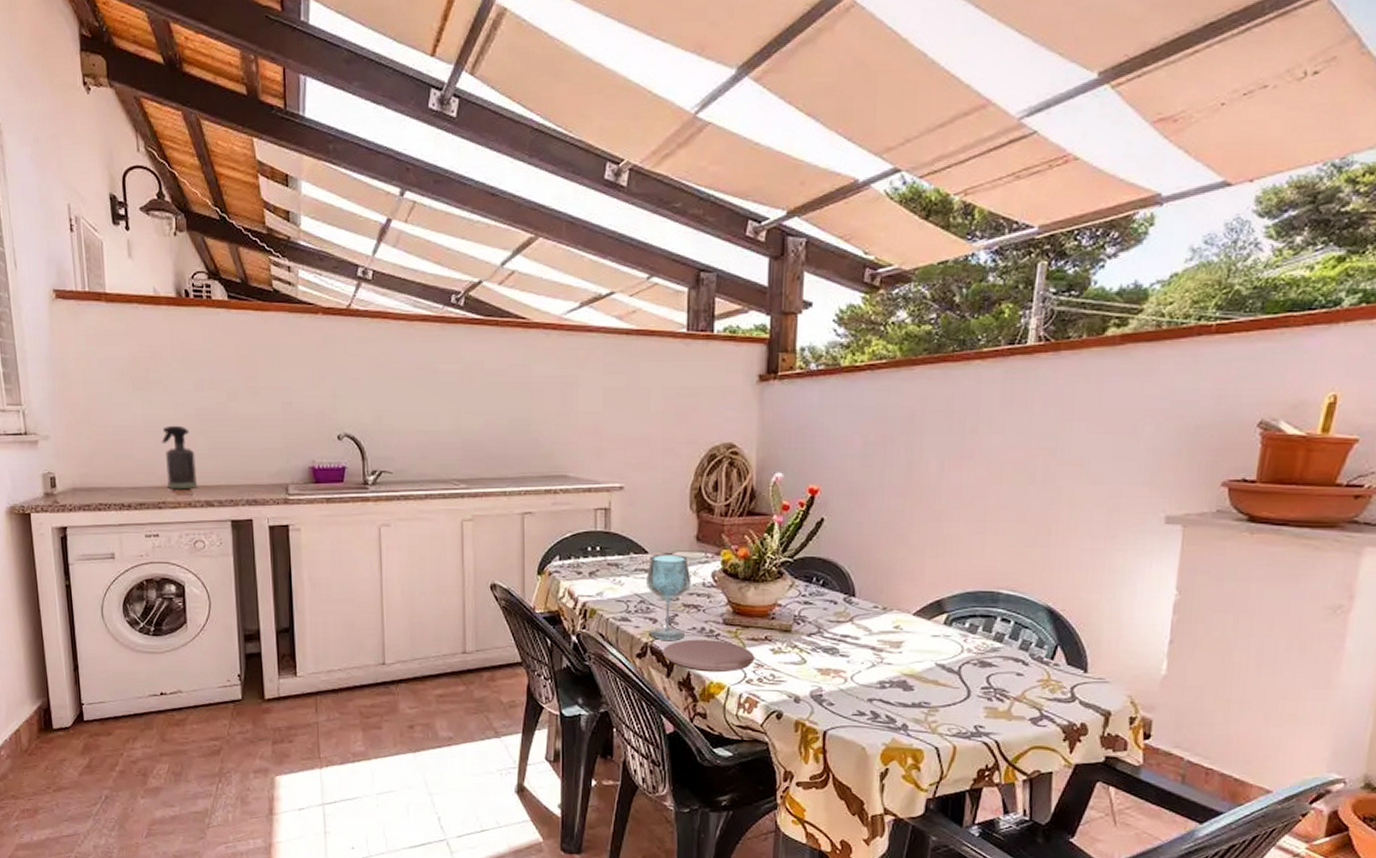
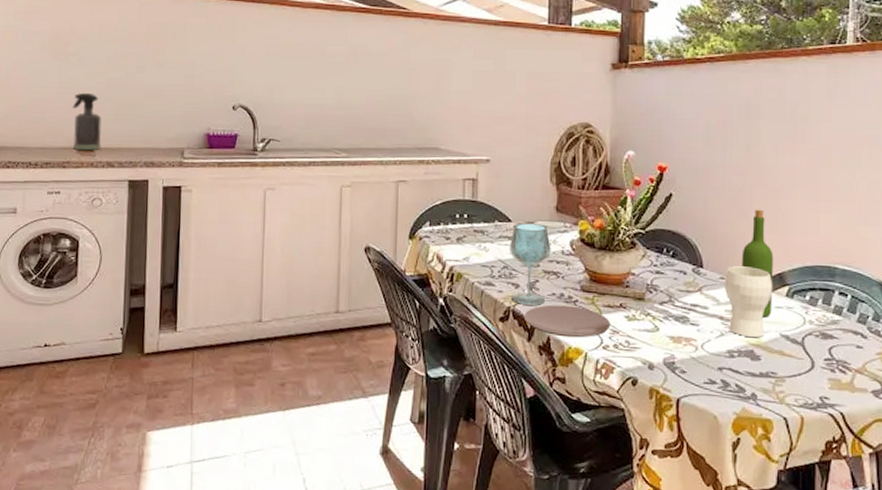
cup: none [877,594,931,668] -> present [724,266,773,338]
wine bottle: none [897,532,933,647] -> present [741,209,774,317]

